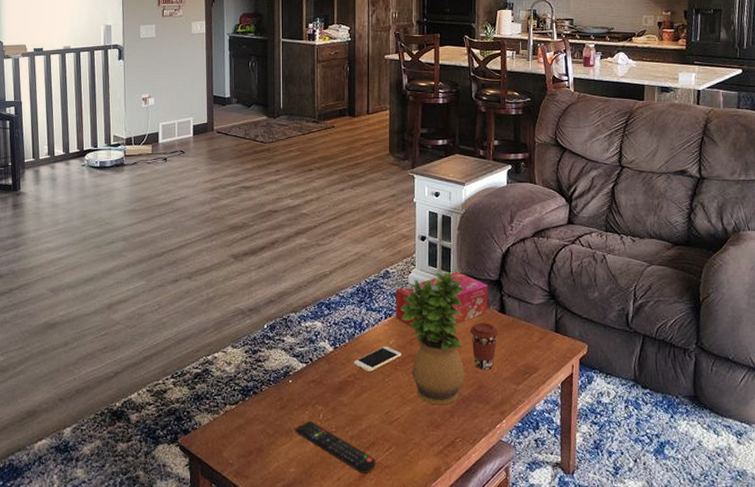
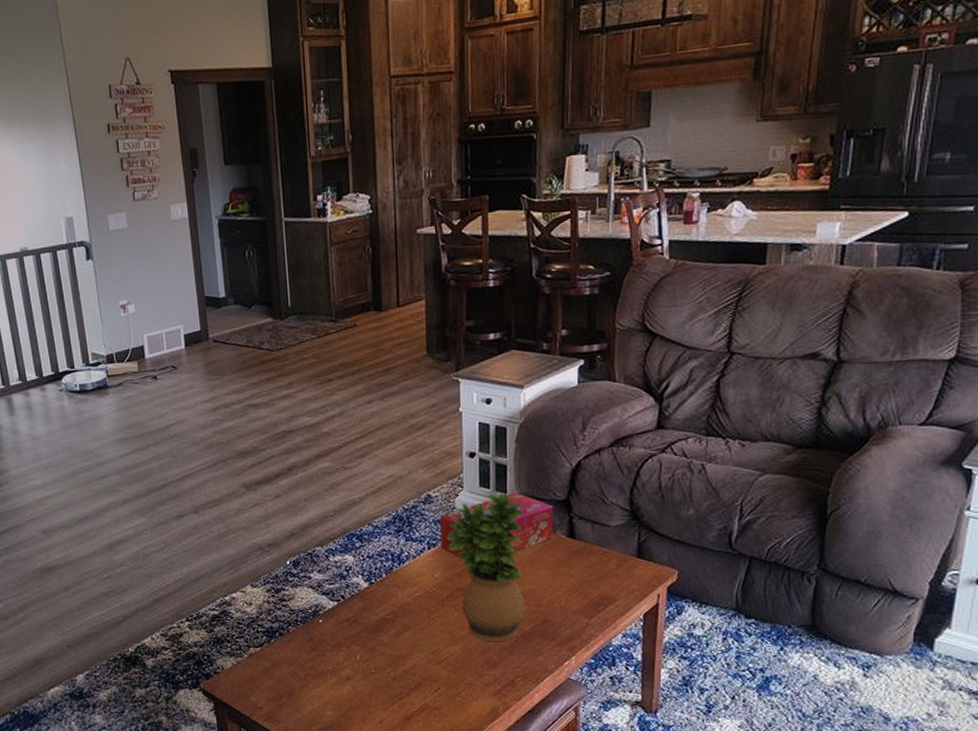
remote control: present [295,420,376,473] -> none [329,661,423,715]
smartphone: present [353,346,401,373] -> none [392,579,449,609]
coffee cup: present [469,322,499,370] -> none [531,549,567,603]

